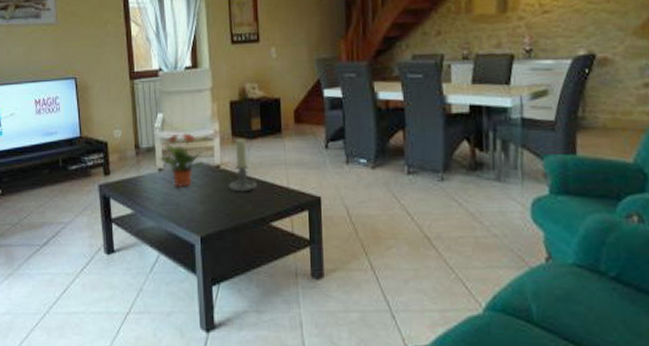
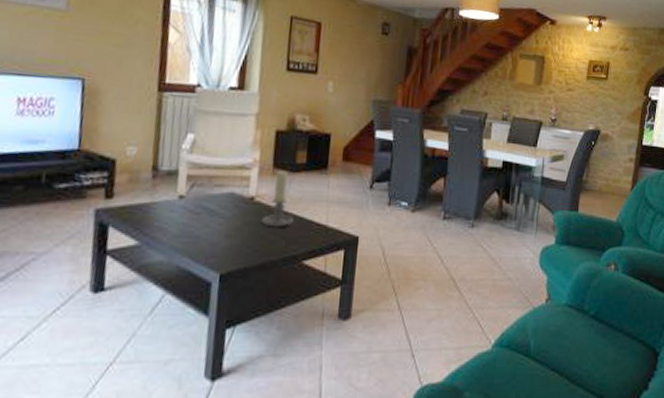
potted plant: present [158,133,204,189] -> none [180,158,238,220]

